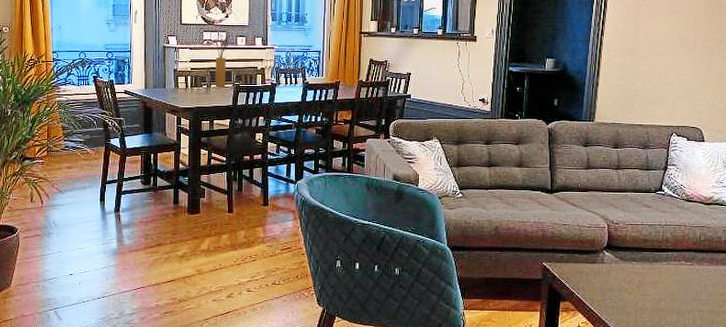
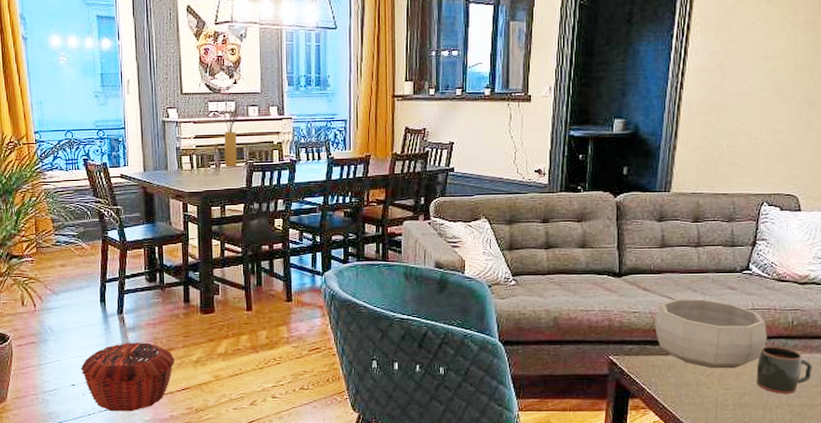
woven basket: none [79,238,163,300] -> present [81,342,176,412]
decorative bowl: none [582,214,679,277] -> present [655,298,767,369]
mug: none [670,258,718,301] -> present [756,346,812,394]

